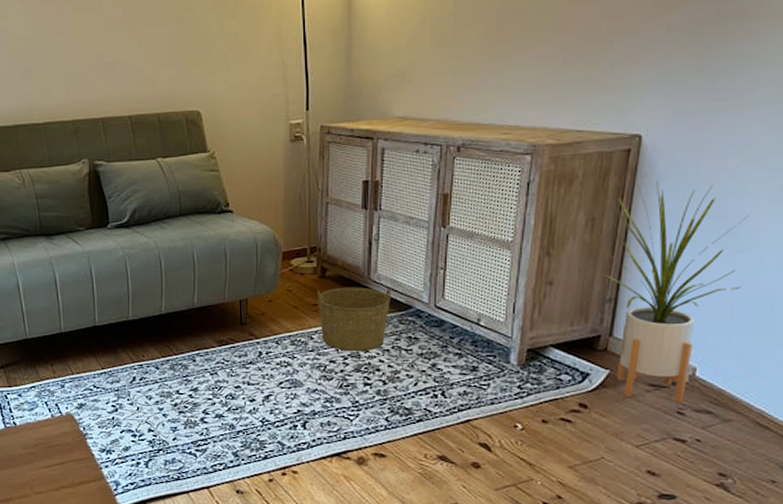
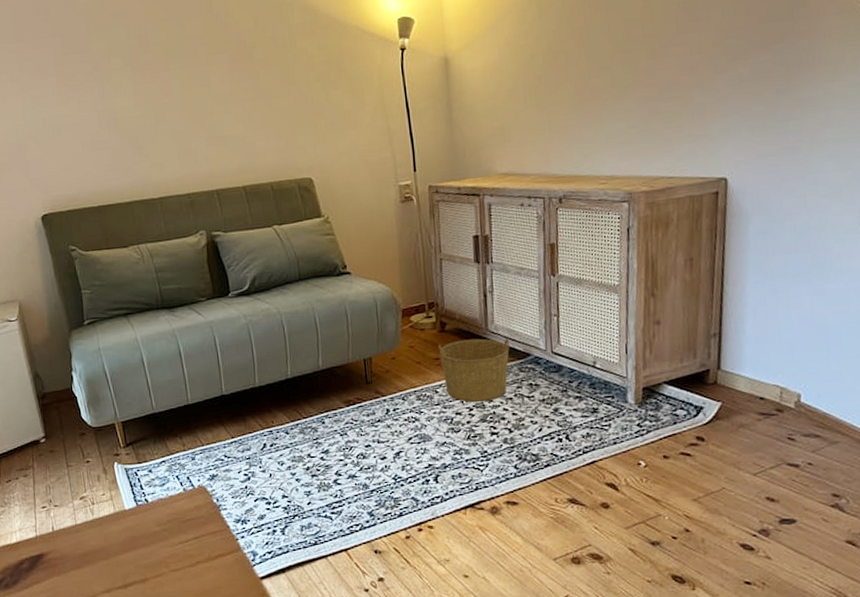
house plant: present [592,179,750,403] -> none [692,218,832,429]

